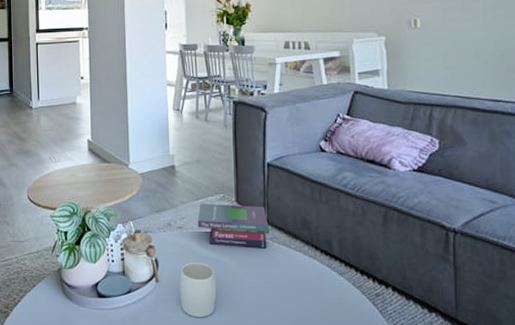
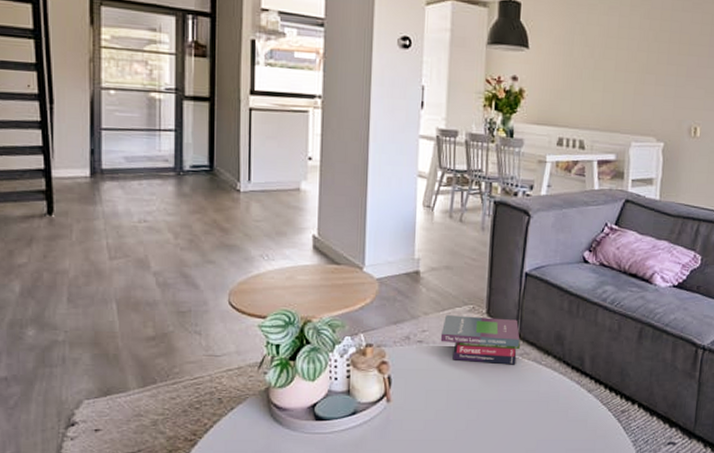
mug: present [179,262,217,318] -> none [413,379,457,439]

